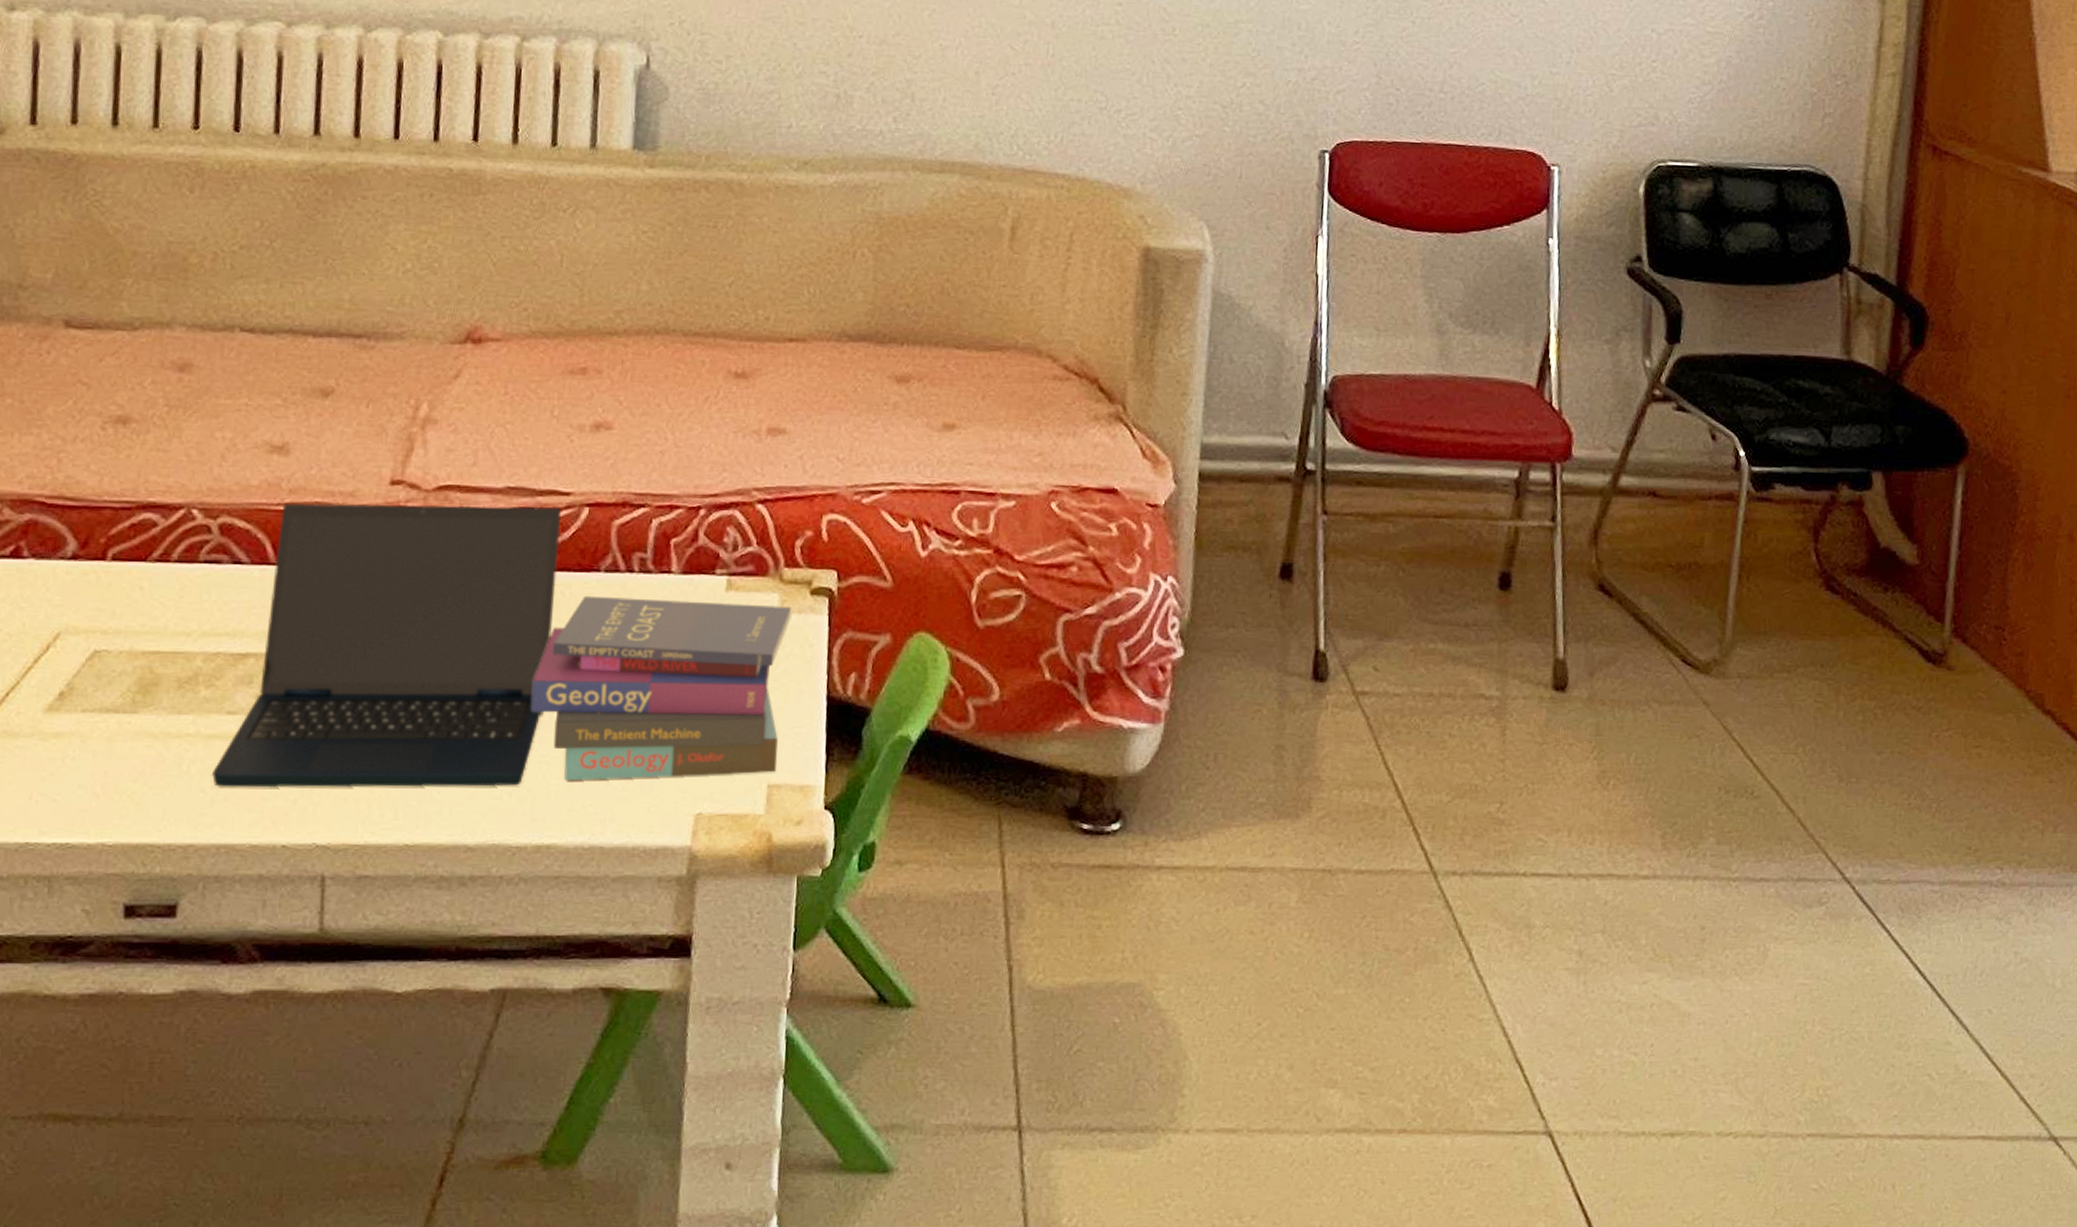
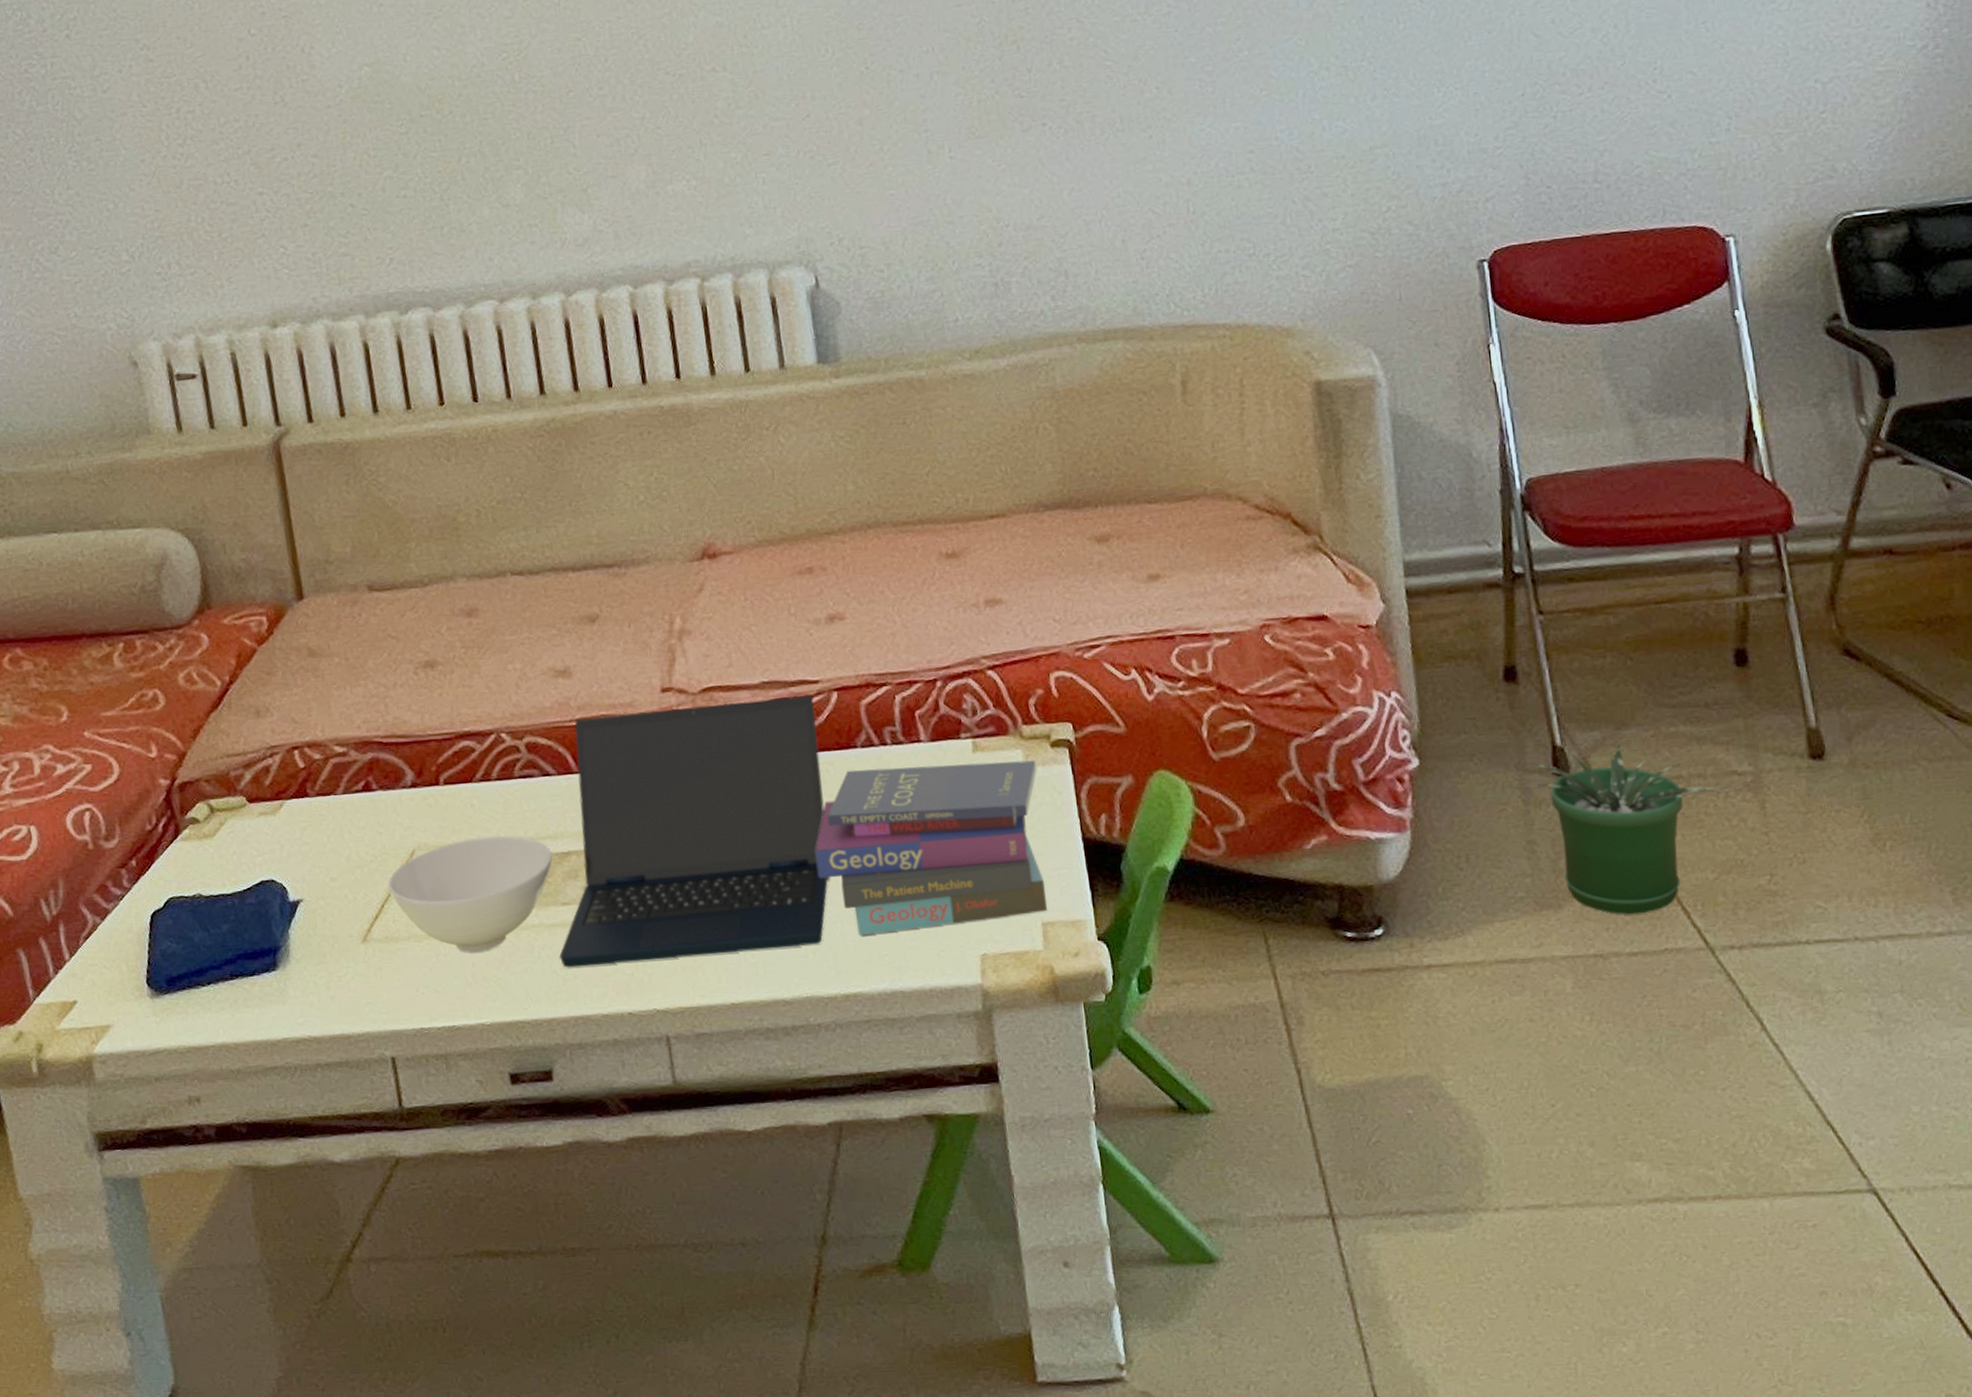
bowl: none [19,626,227,760] -> present [388,836,553,953]
planter: none [1287,654,1479,831] -> present [1526,743,1734,915]

